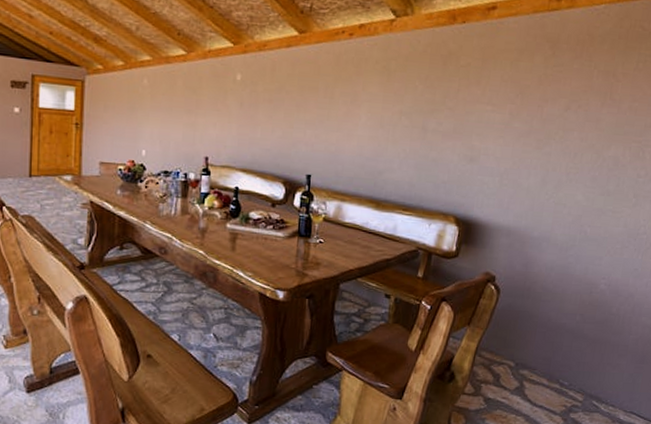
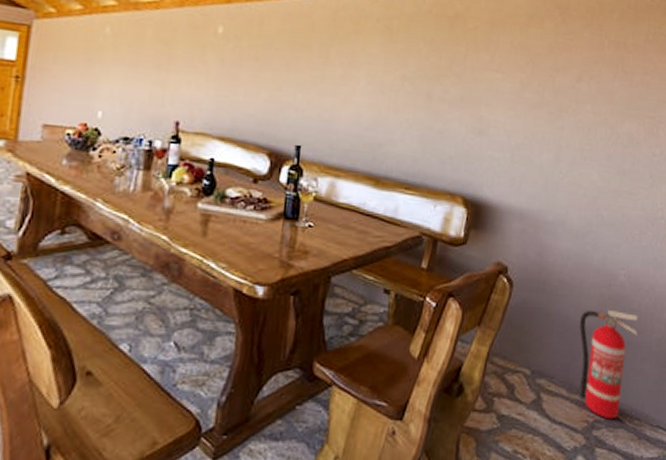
fire extinguisher: none [559,313,617,405] -> present [579,309,639,420]

